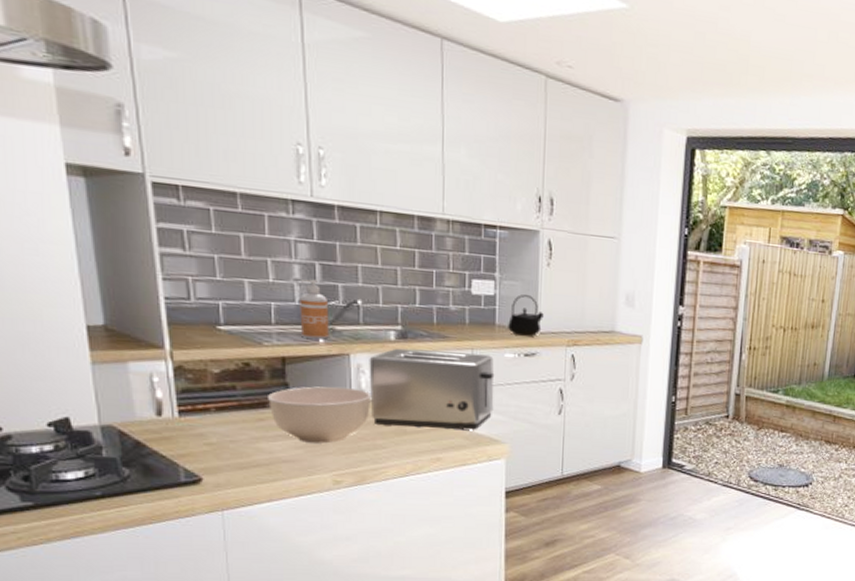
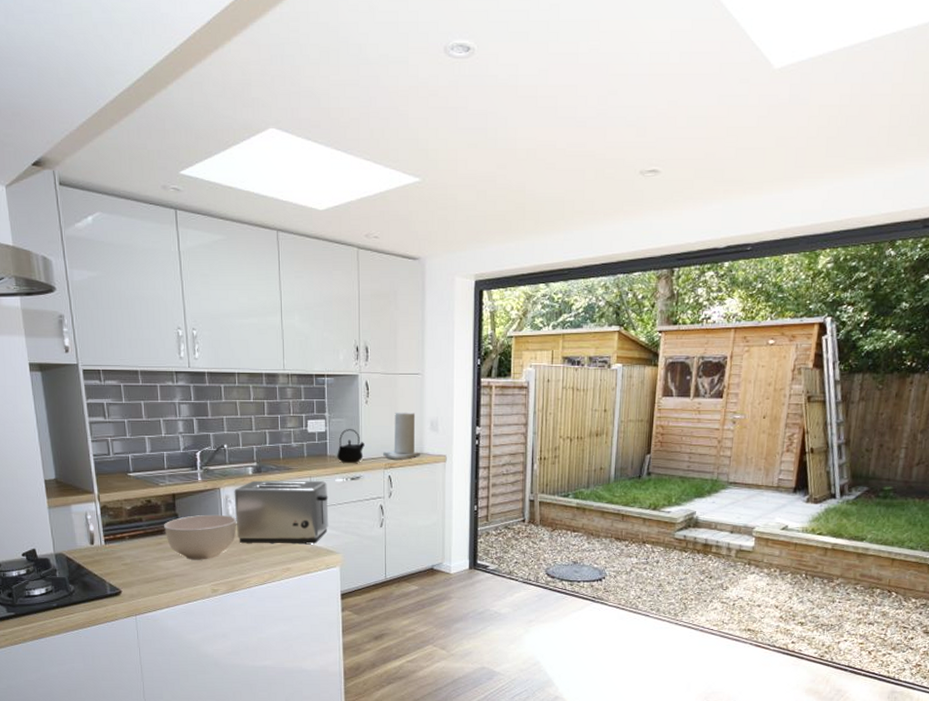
soap dispenser: present [300,279,329,339] -> none [183,431,205,478]
paper towel: none [566,279,611,337] -> present [383,412,420,460]

